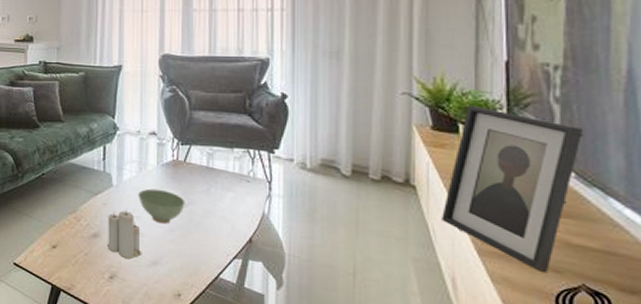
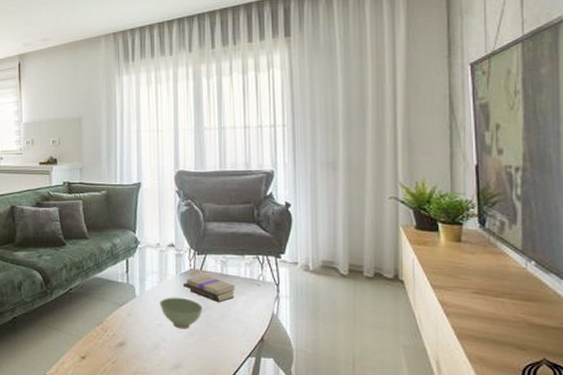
candle: present [107,210,142,260] -> none [132,318,165,365]
books: none [164,166,222,198] -> present [182,274,236,303]
picture frame: present [442,105,584,274] -> none [426,205,542,351]

